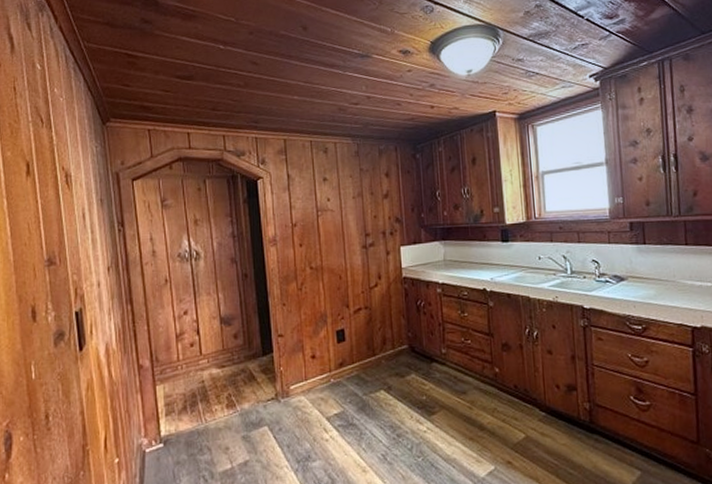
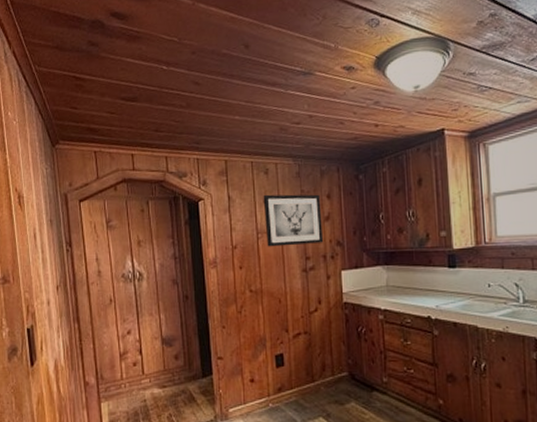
wall art: none [322,172,383,224] -> present [263,194,324,247]

